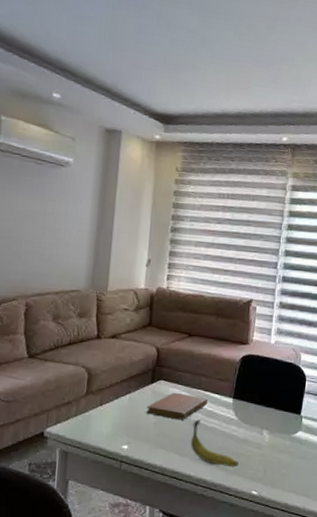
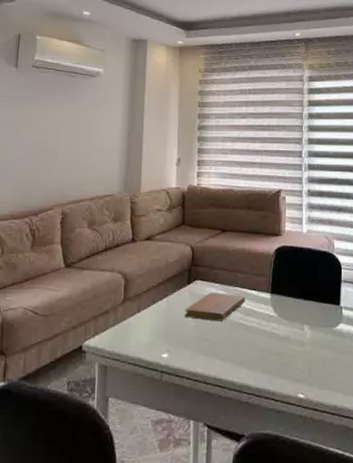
banana: present [190,418,239,468] -> none [231,318,282,369]

